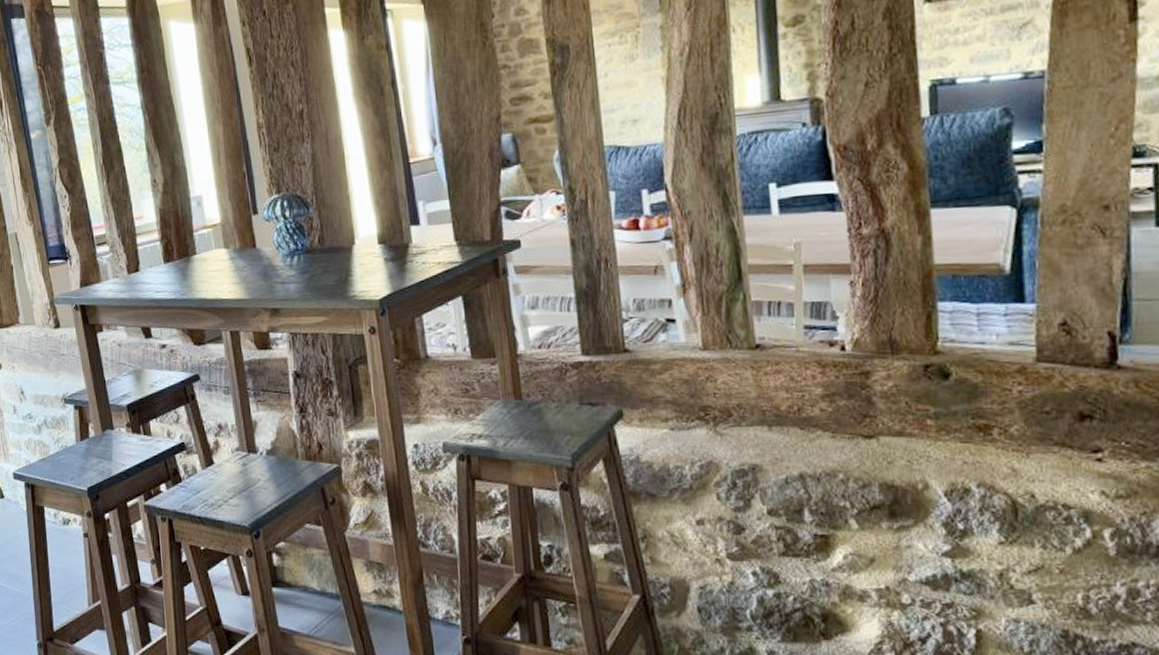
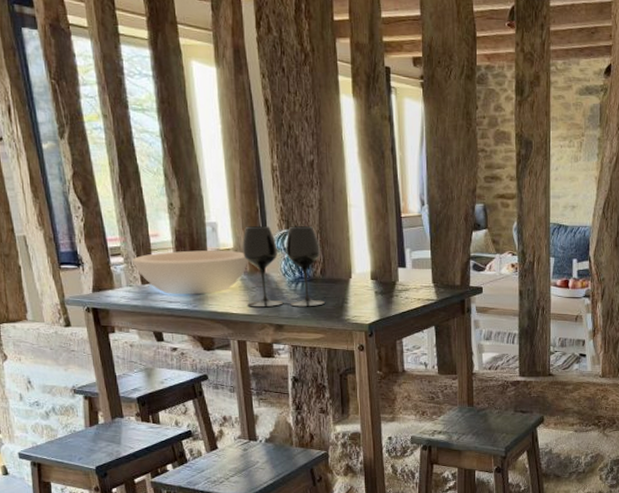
bowl: none [118,226,238,283] -> present [133,250,248,295]
wine glass: none [229,186,326,290] -> present [242,225,325,308]

